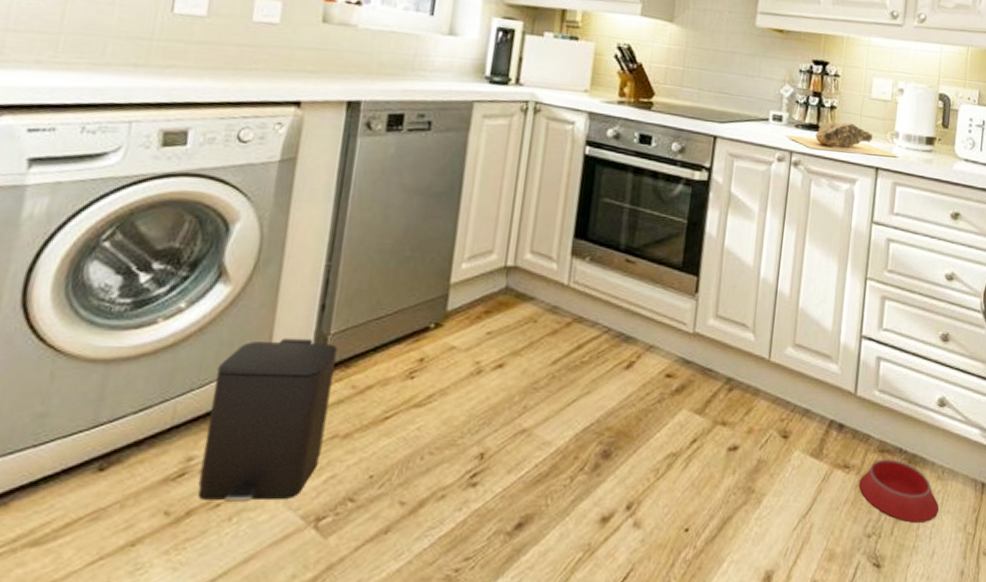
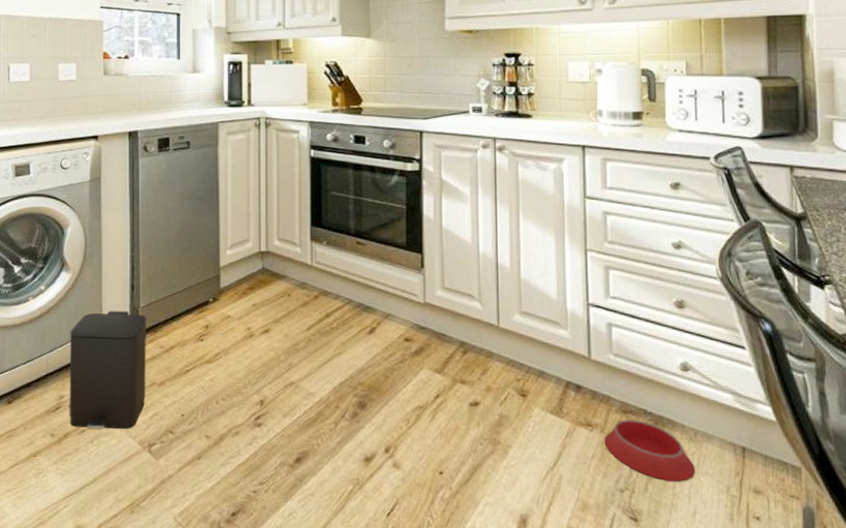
mineral sample: present [782,122,900,158] -> none [484,107,606,135]

